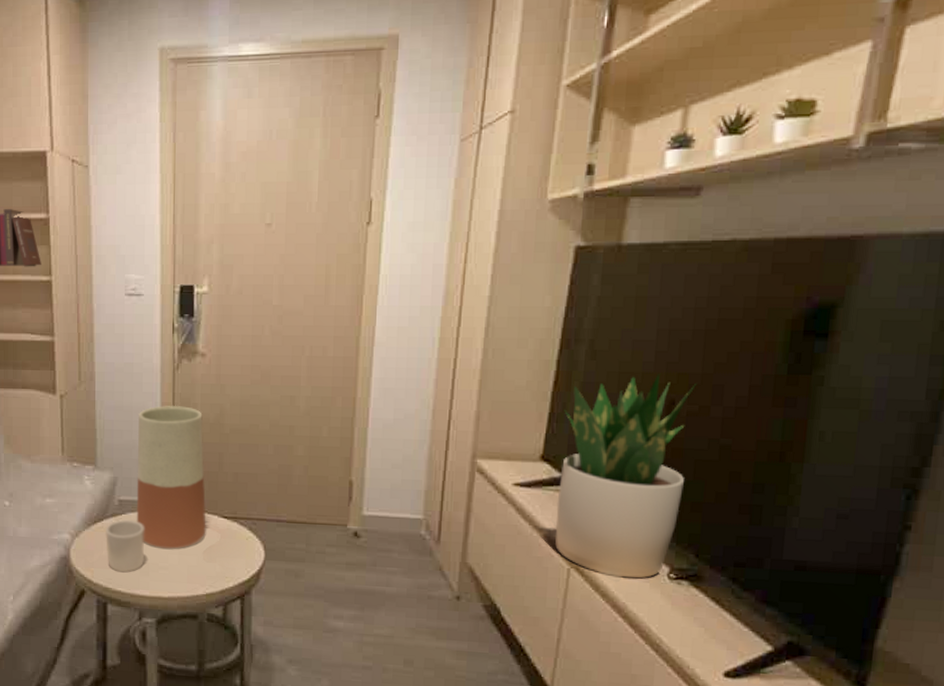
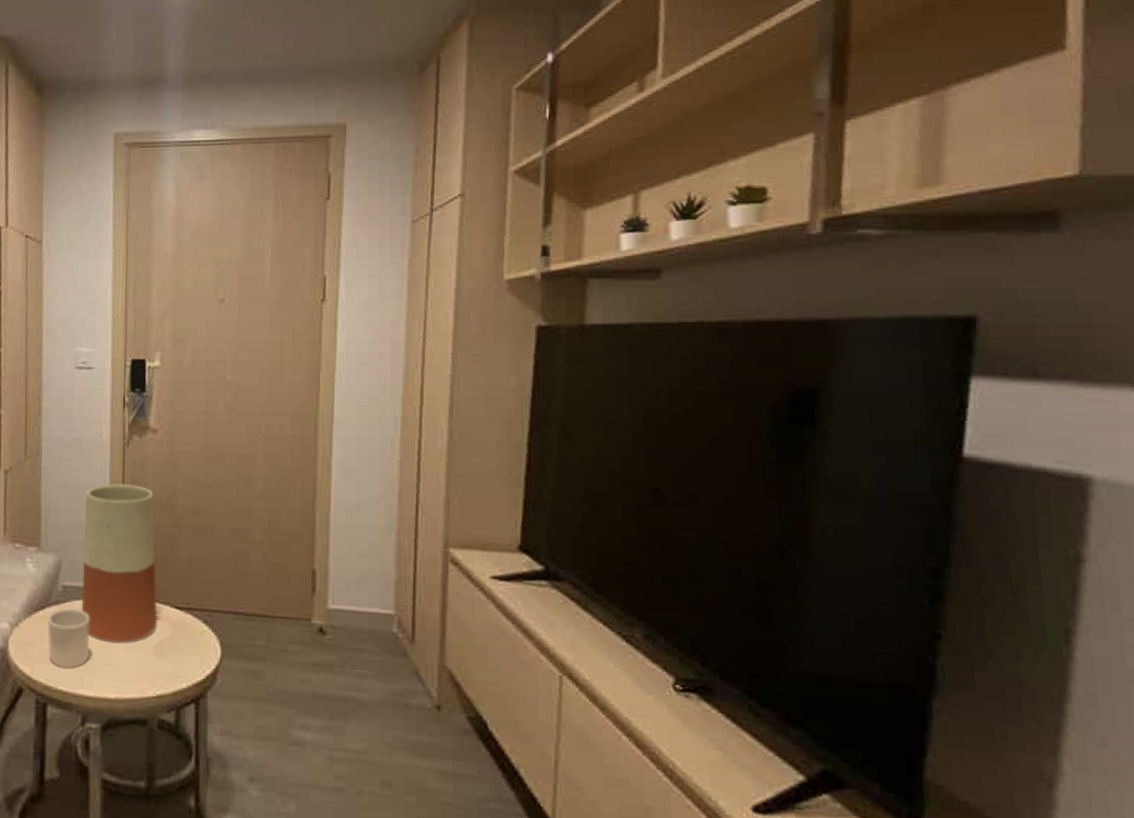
planter: present [555,374,697,579] -> none [540,459,681,690]

